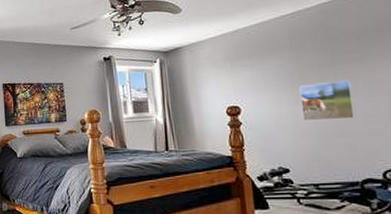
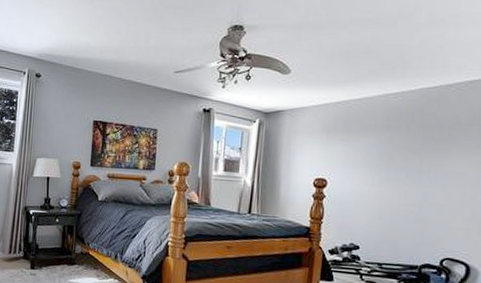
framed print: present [298,79,357,121] -> none [382,167,434,207]

